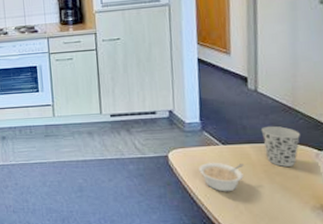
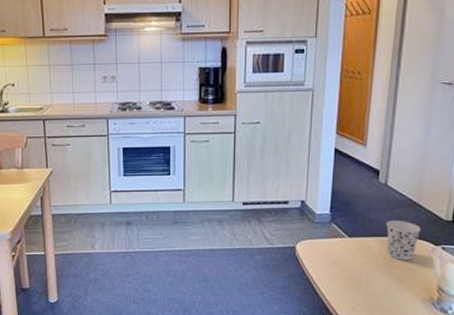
legume: present [199,163,244,192] -> none [324,255,366,284]

